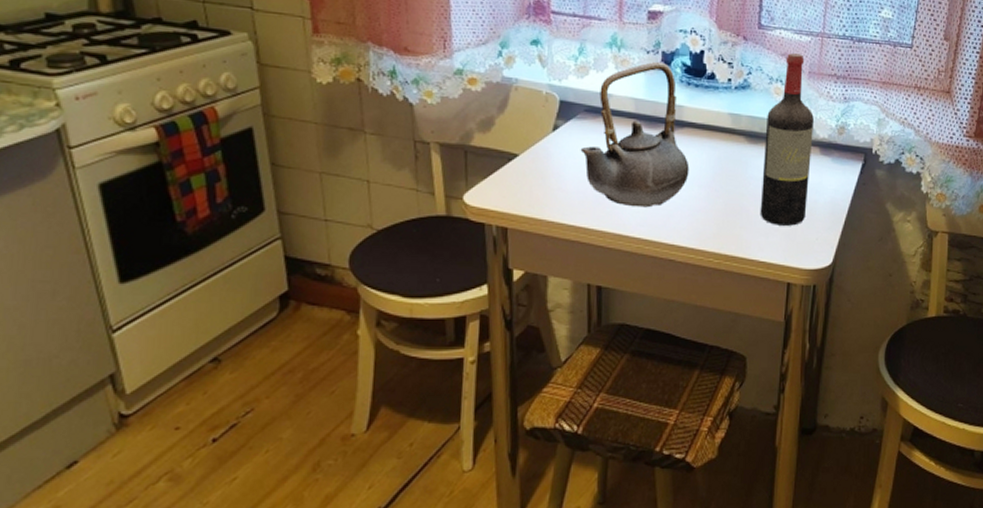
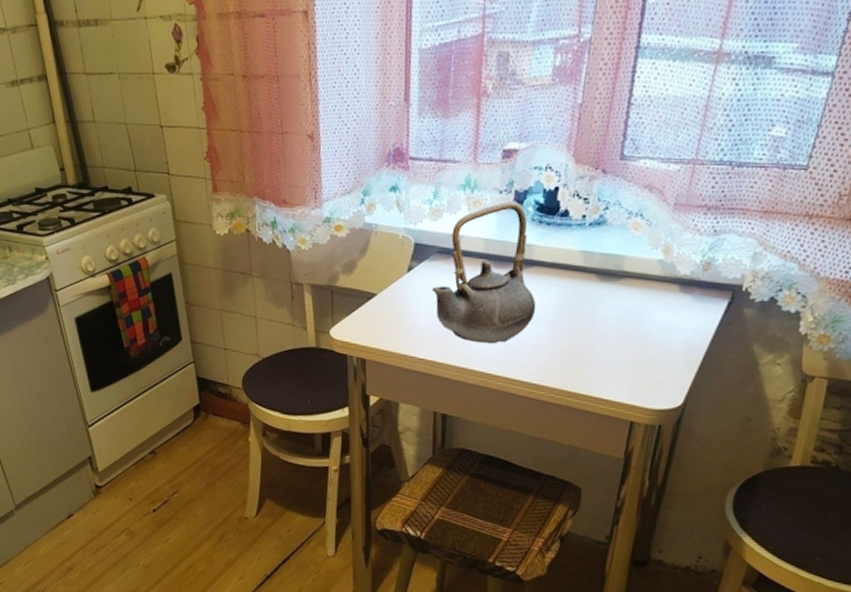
wine bottle: present [760,53,814,226] -> none [606,184,676,365]

